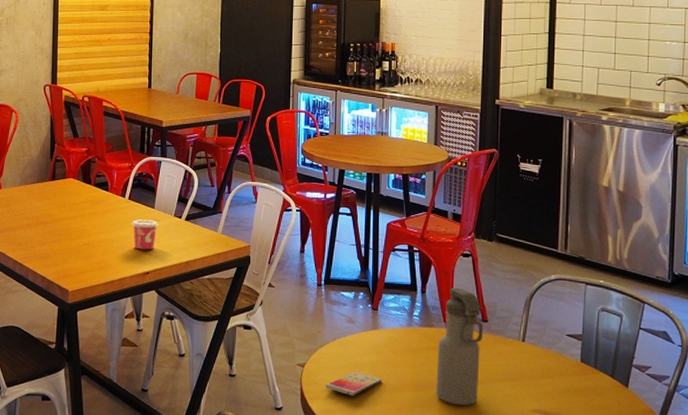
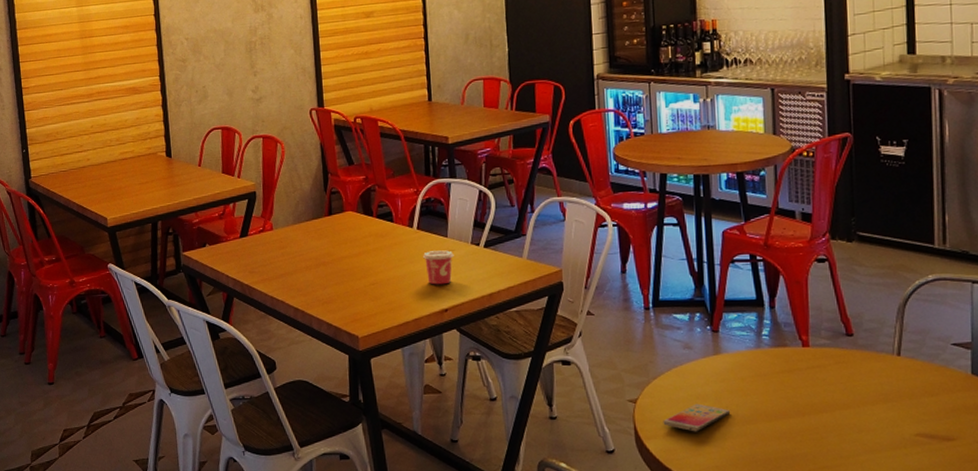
water bottle: present [436,287,483,405] -> none [794,298,848,434]

